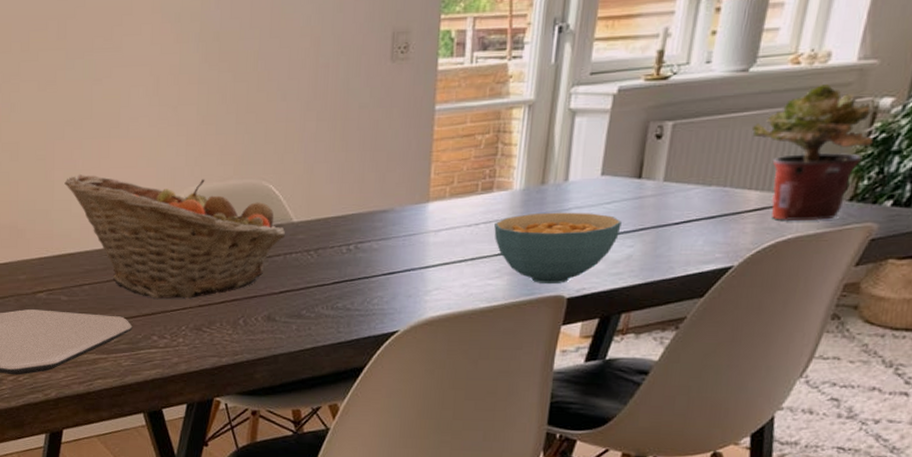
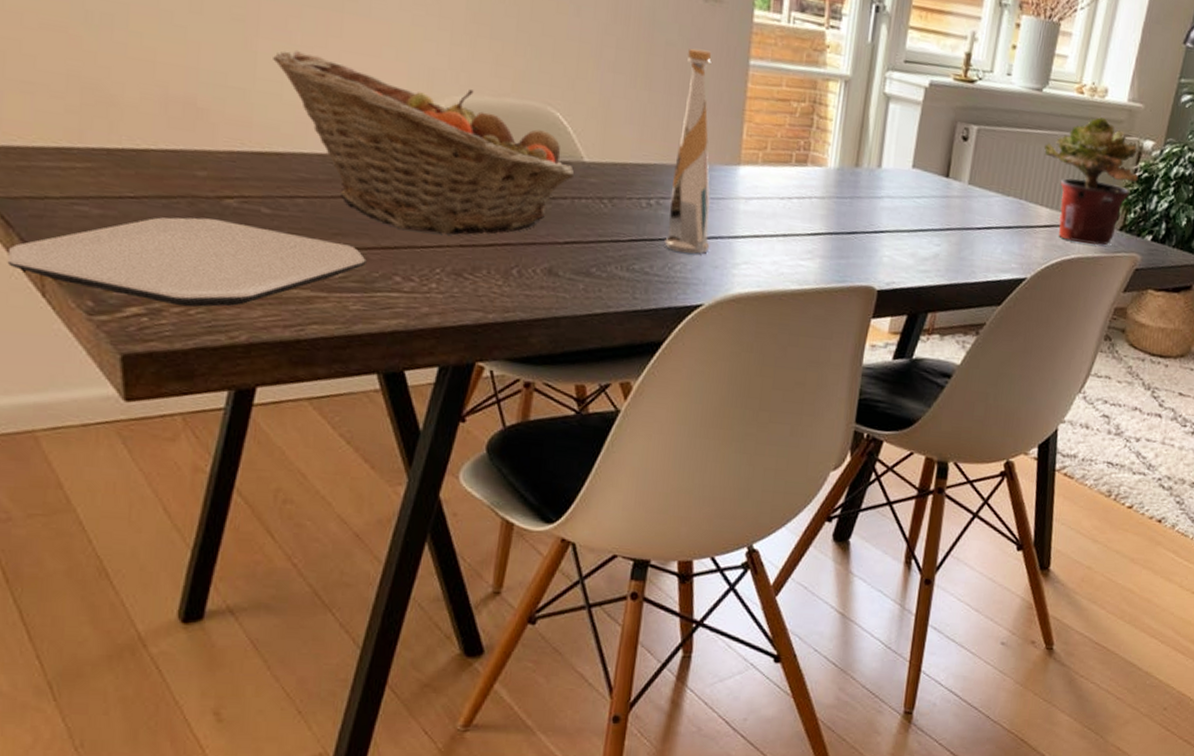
bottle: none [363,105,404,288] -> present [664,48,711,254]
cereal bowl: present [494,212,622,285] -> none [807,195,930,274]

